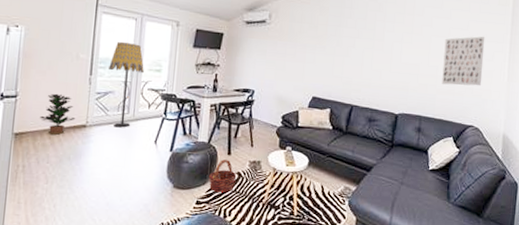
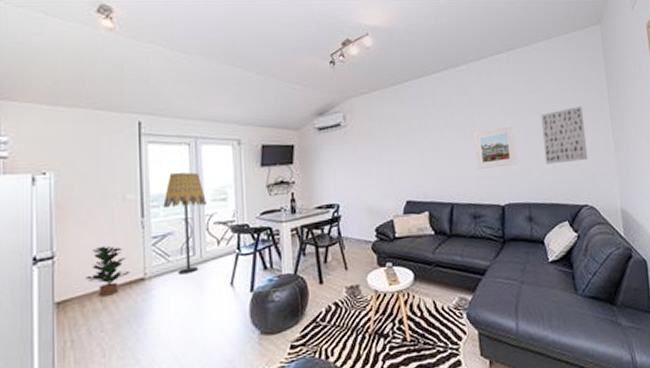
basket: present [209,159,237,192] -> none [301,290,334,330]
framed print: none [379,44,419,80] -> present [473,125,518,169]

